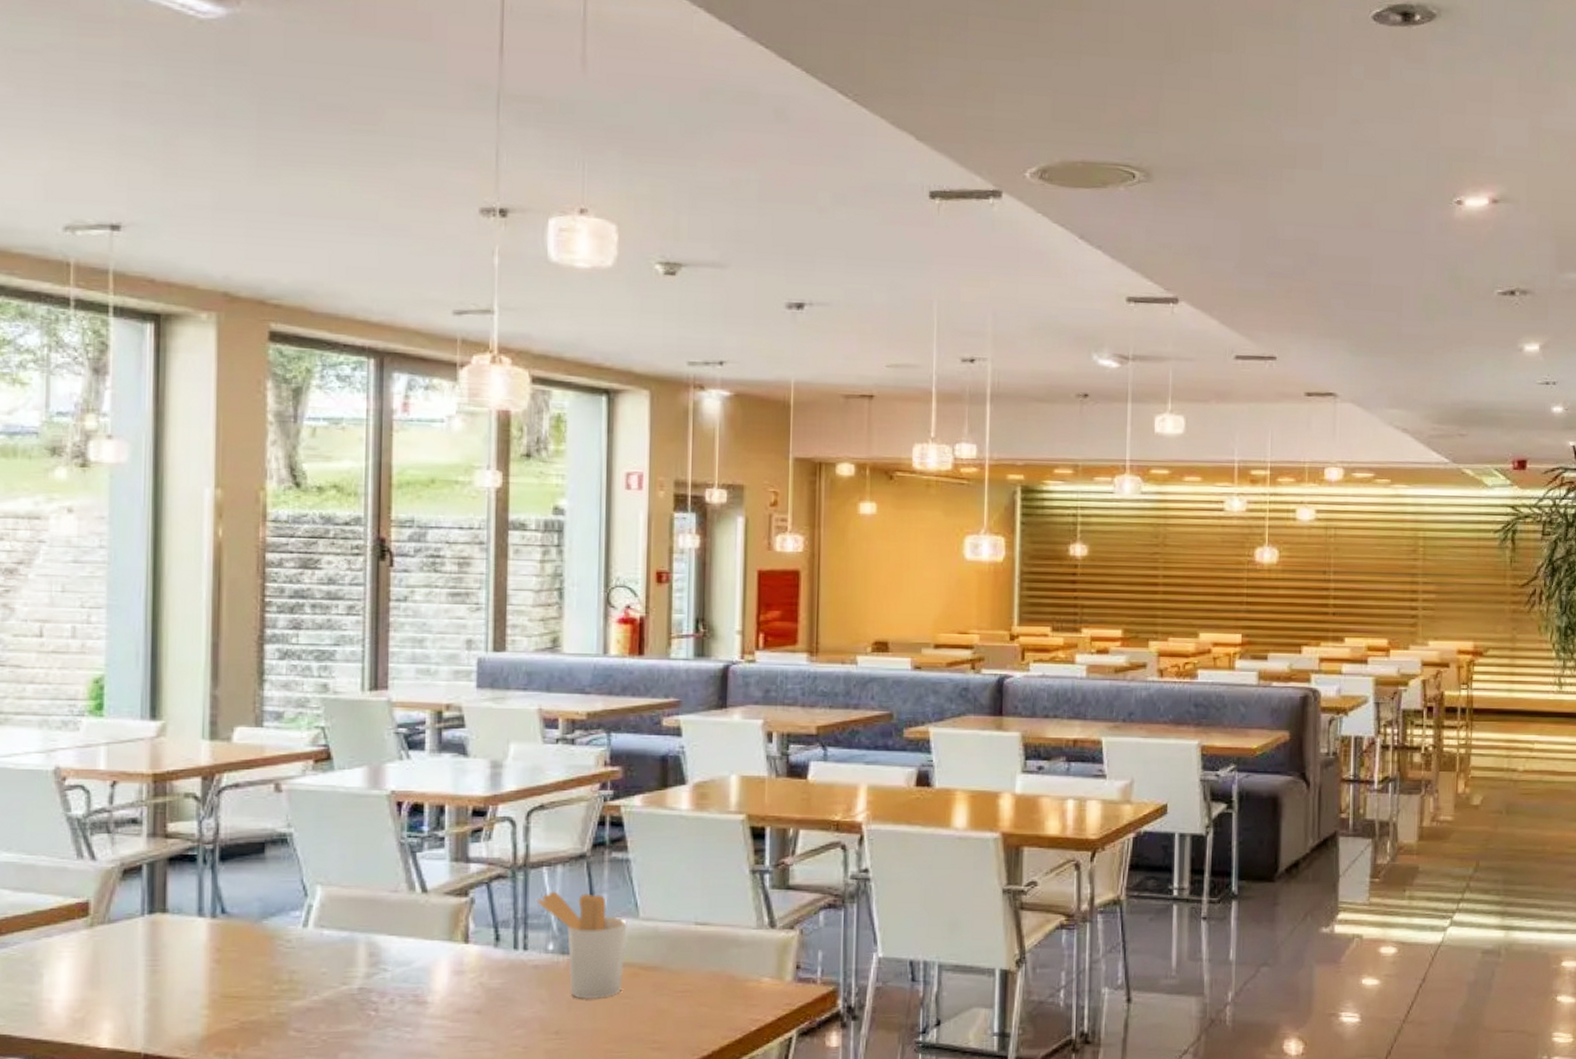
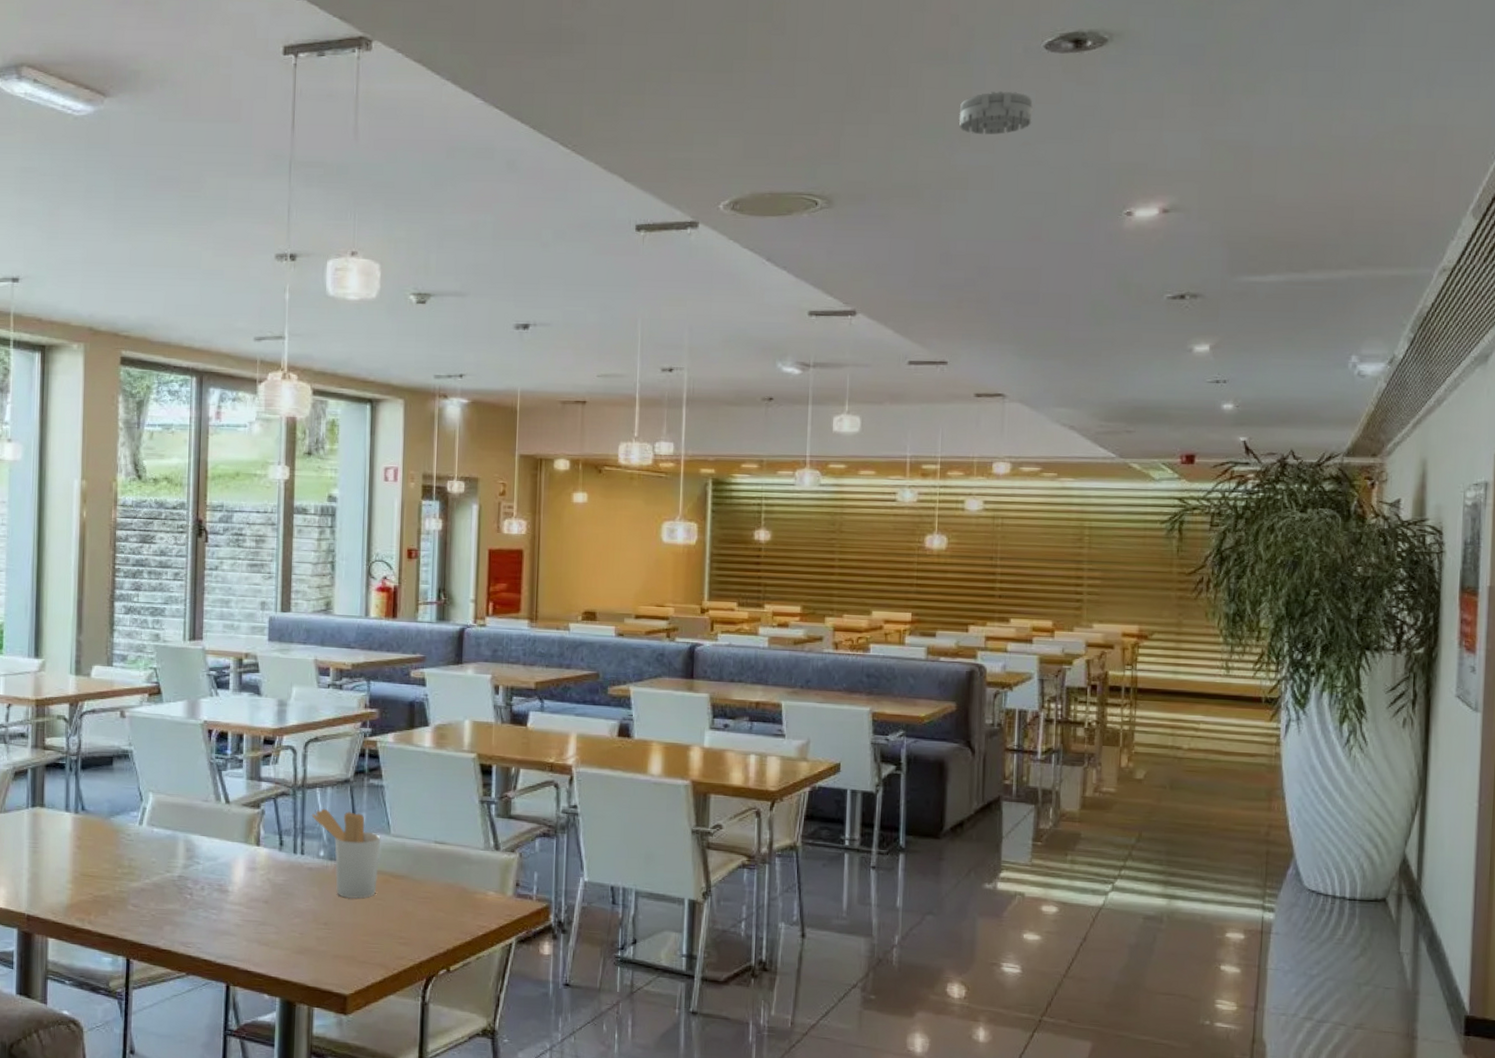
smoke detector: none [1286,62,1362,110] -> present [959,91,1033,135]

